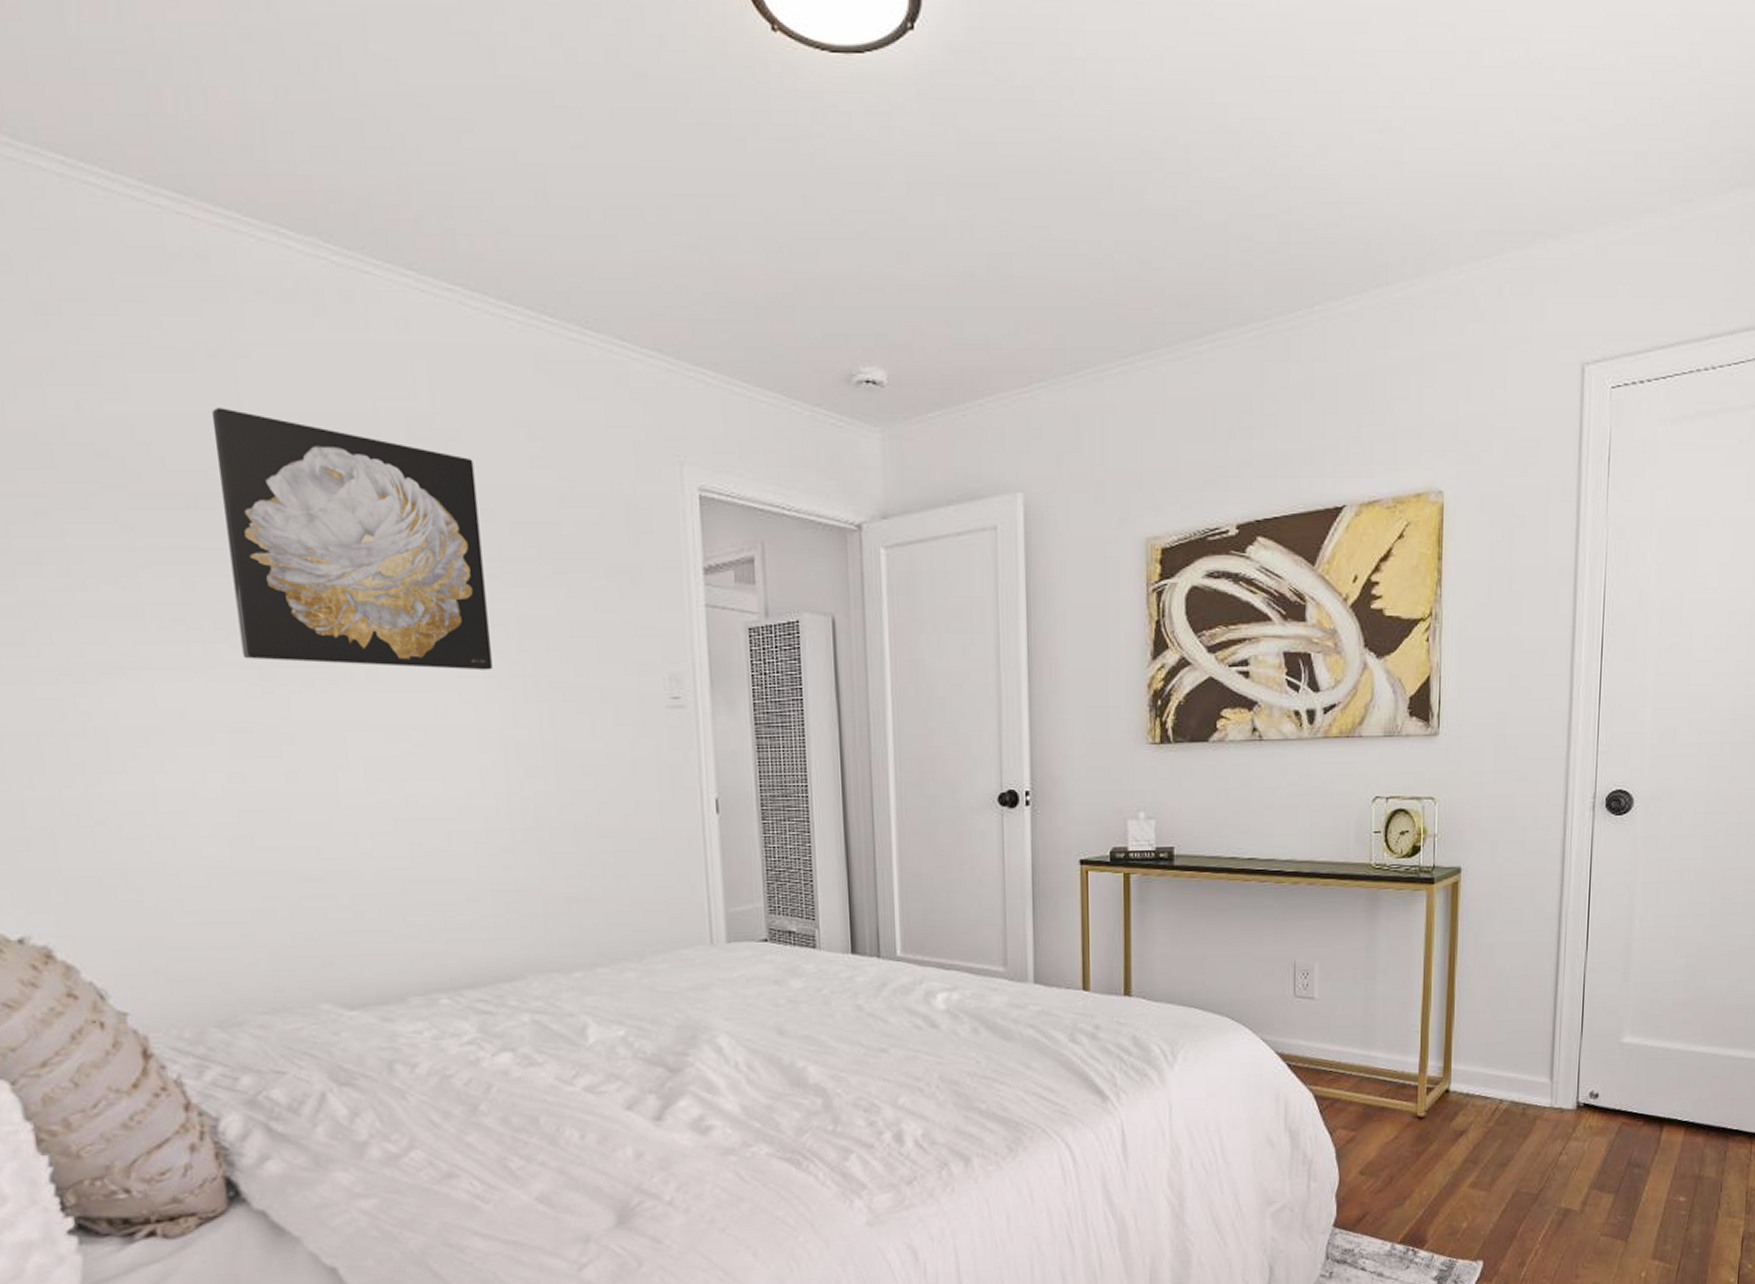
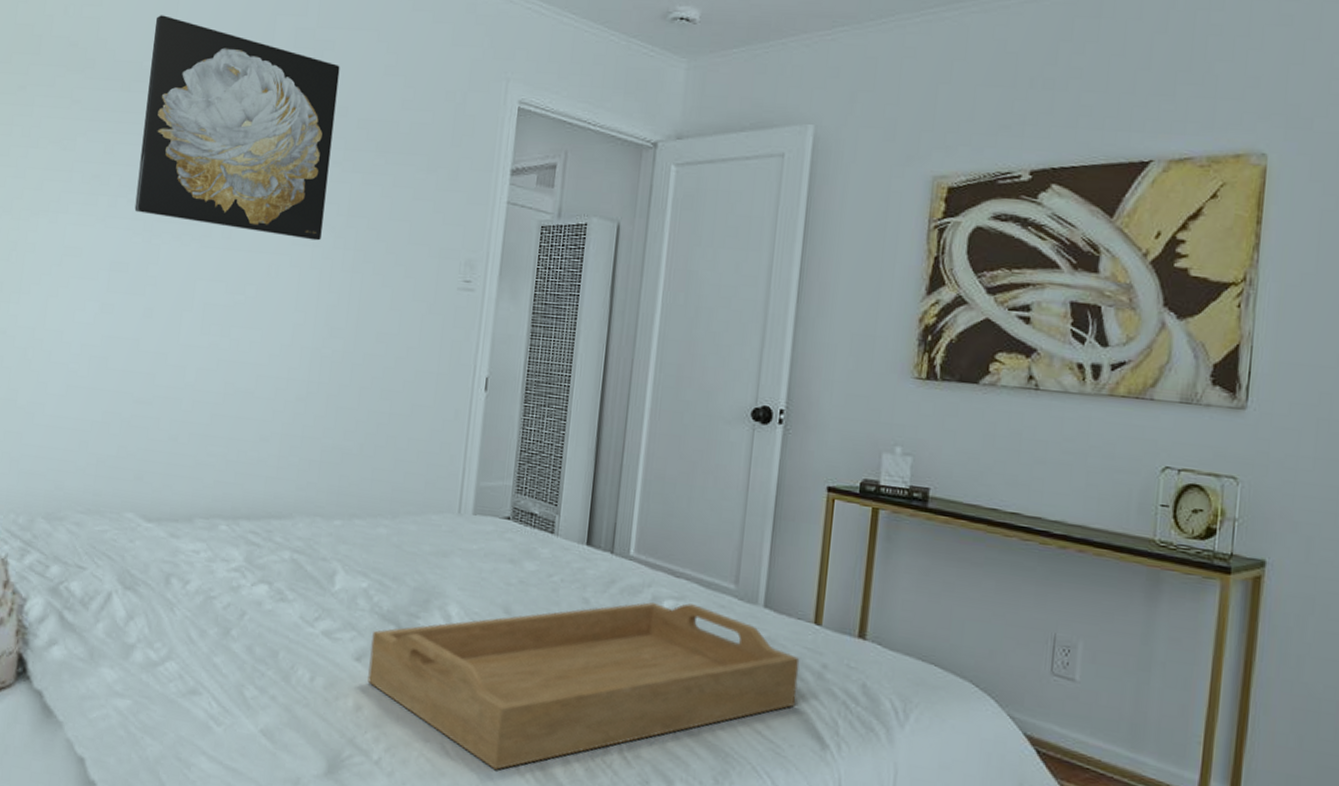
serving tray: none [640,992,1074,1184] -> present [367,602,800,770]

